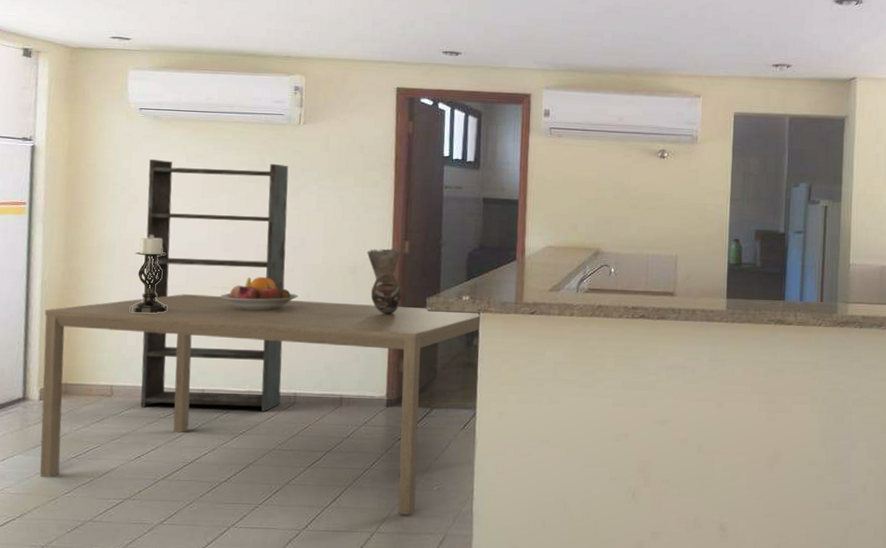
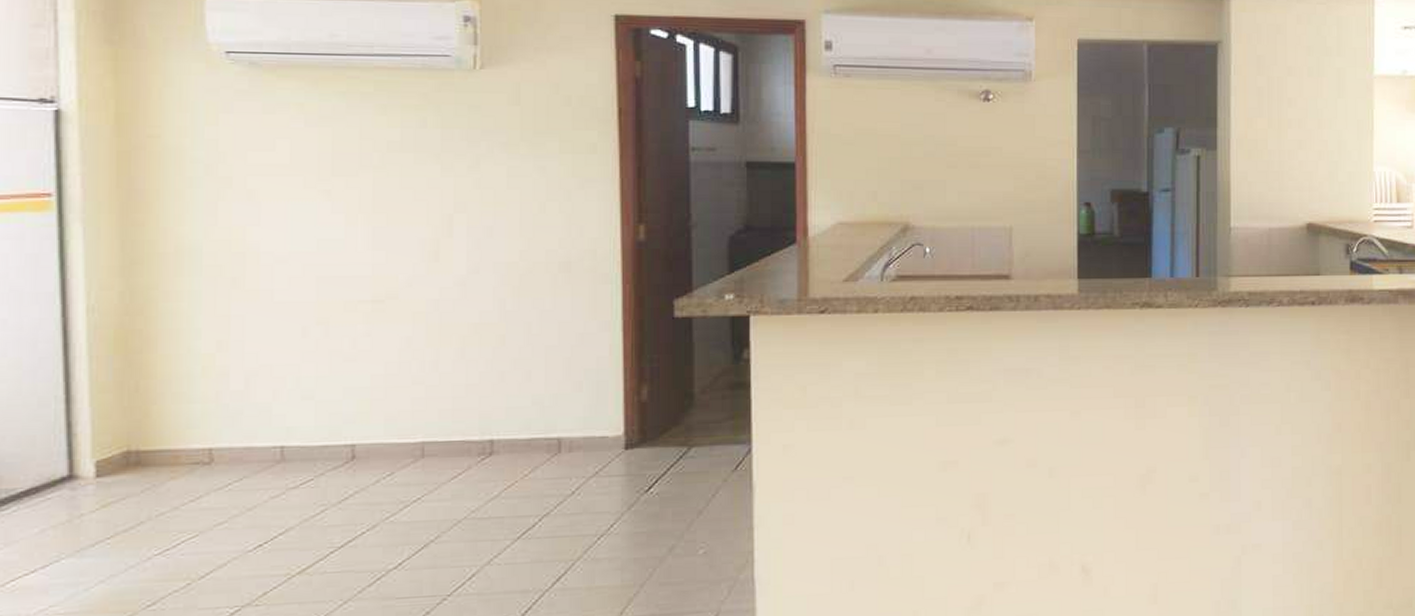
dining table: present [40,294,481,515] -> none [95,312,751,591]
candle holder: present [130,235,168,314] -> none [232,233,291,344]
bookshelf: present [140,159,289,412] -> none [246,123,470,476]
fruit bowl: present [220,276,298,311] -> none [369,282,488,330]
vase: present [366,248,403,314] -> none [584,236,640,325]

